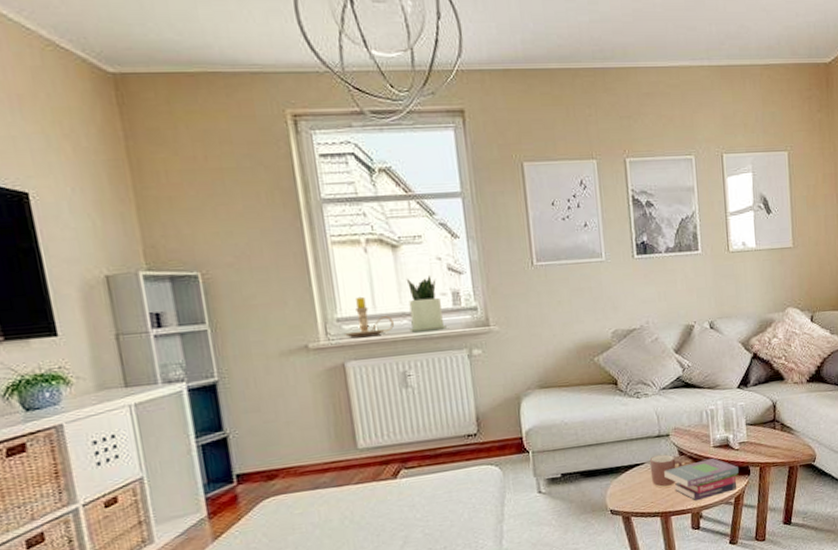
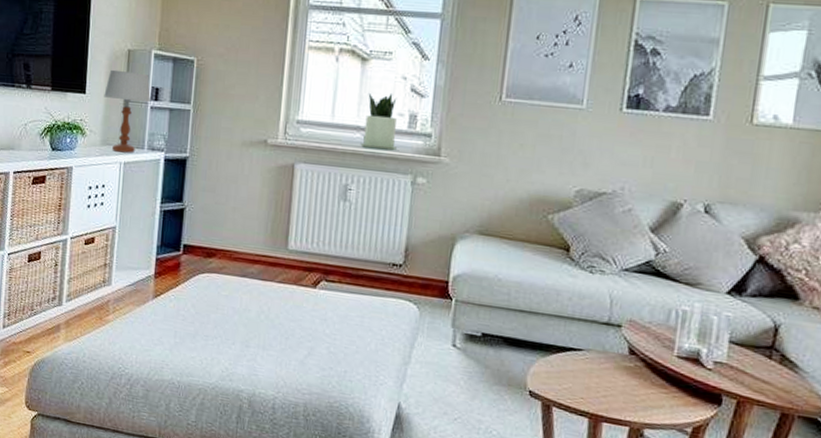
table lamp: none [84,299,152,395] -> present [104,69,151,153]
candlestick: present [345,296,395,339] -> none [301,103,348,145]
mug: present [649,454,682,488] -> none [586,345,631,388]
books: present [664,457,739,500] -> none [604,365,706,418]

